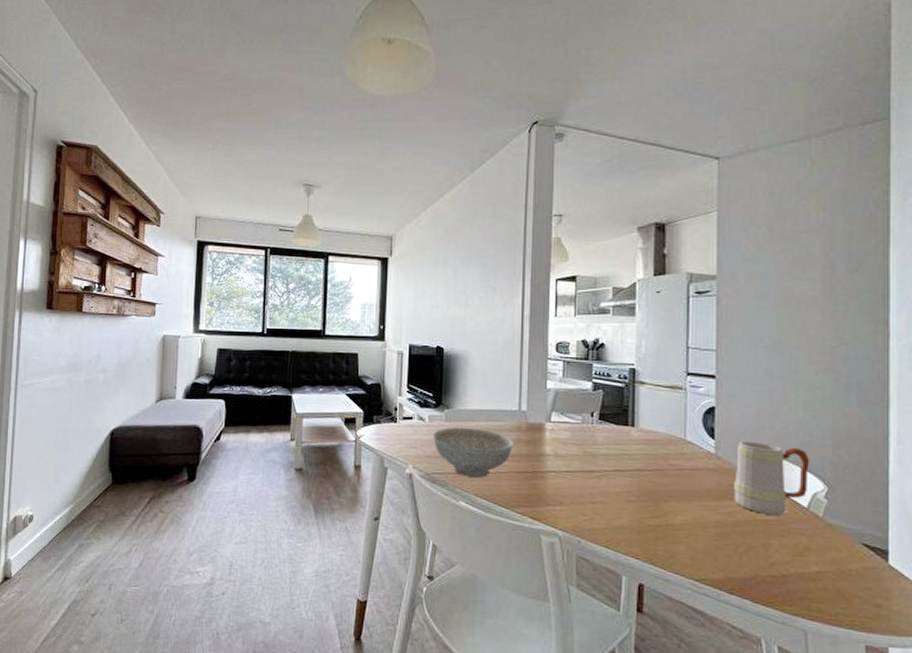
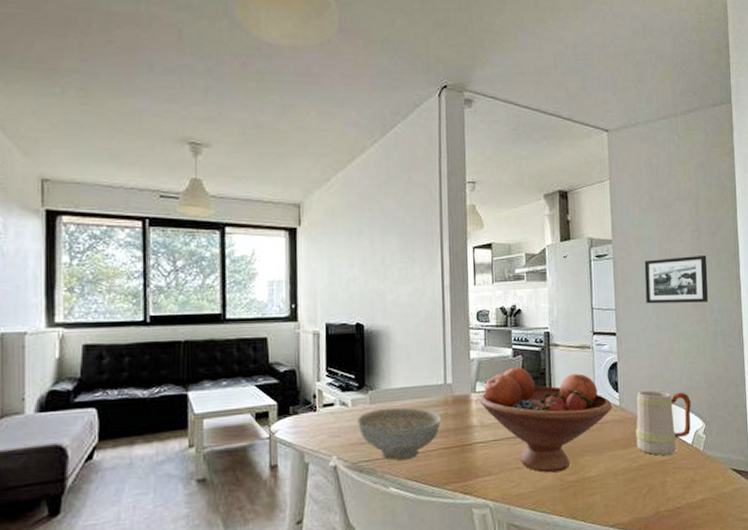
fruit bowl: none [554,401,706,514] -> present [480,367,612,473]
picture frame: none [756,295,842,349] -> present [644,254,708,304]

